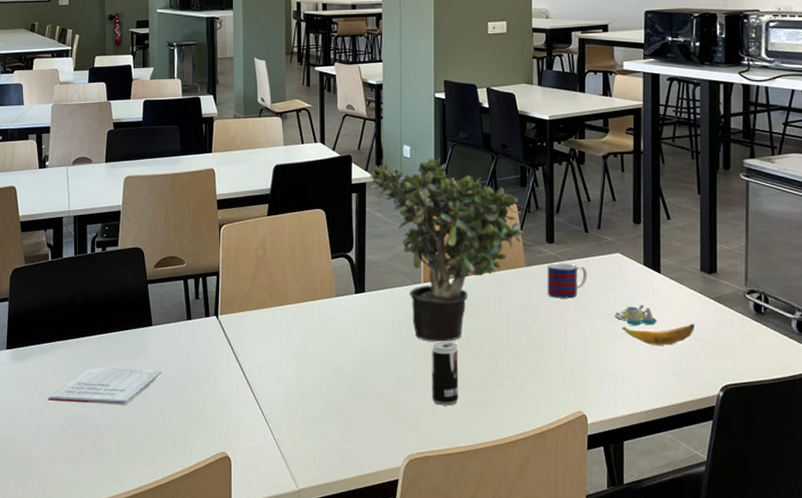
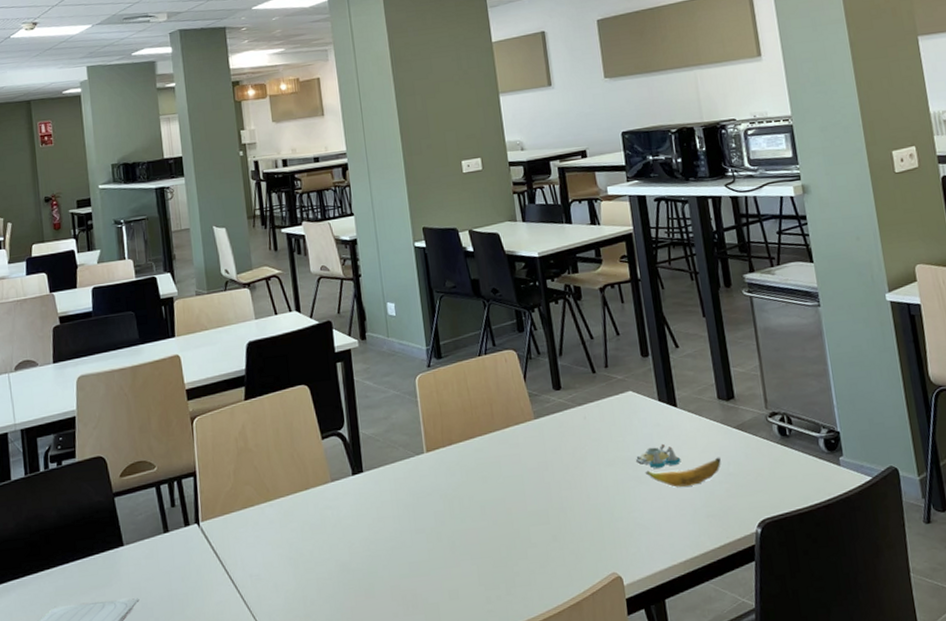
potted plant: present [369,158,523,342] -> none [353,312,527,518]
beverage can: present [432,341,459,406] -> none [444,514,481,590]
mug: present [547,263,587,299] -> none [557,409,602,450]

